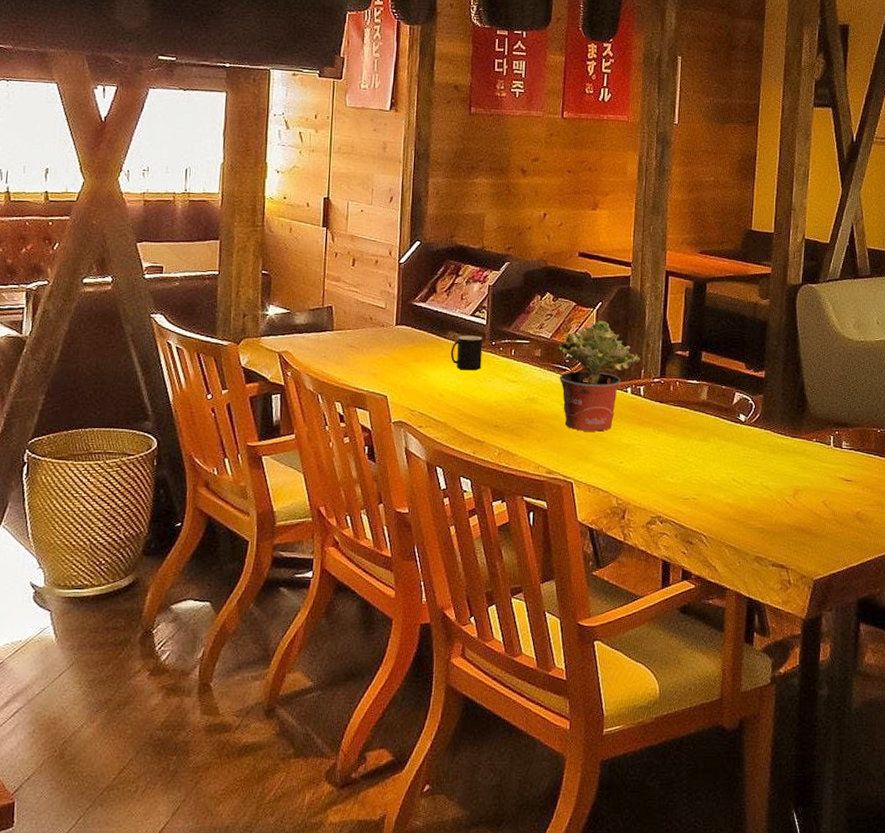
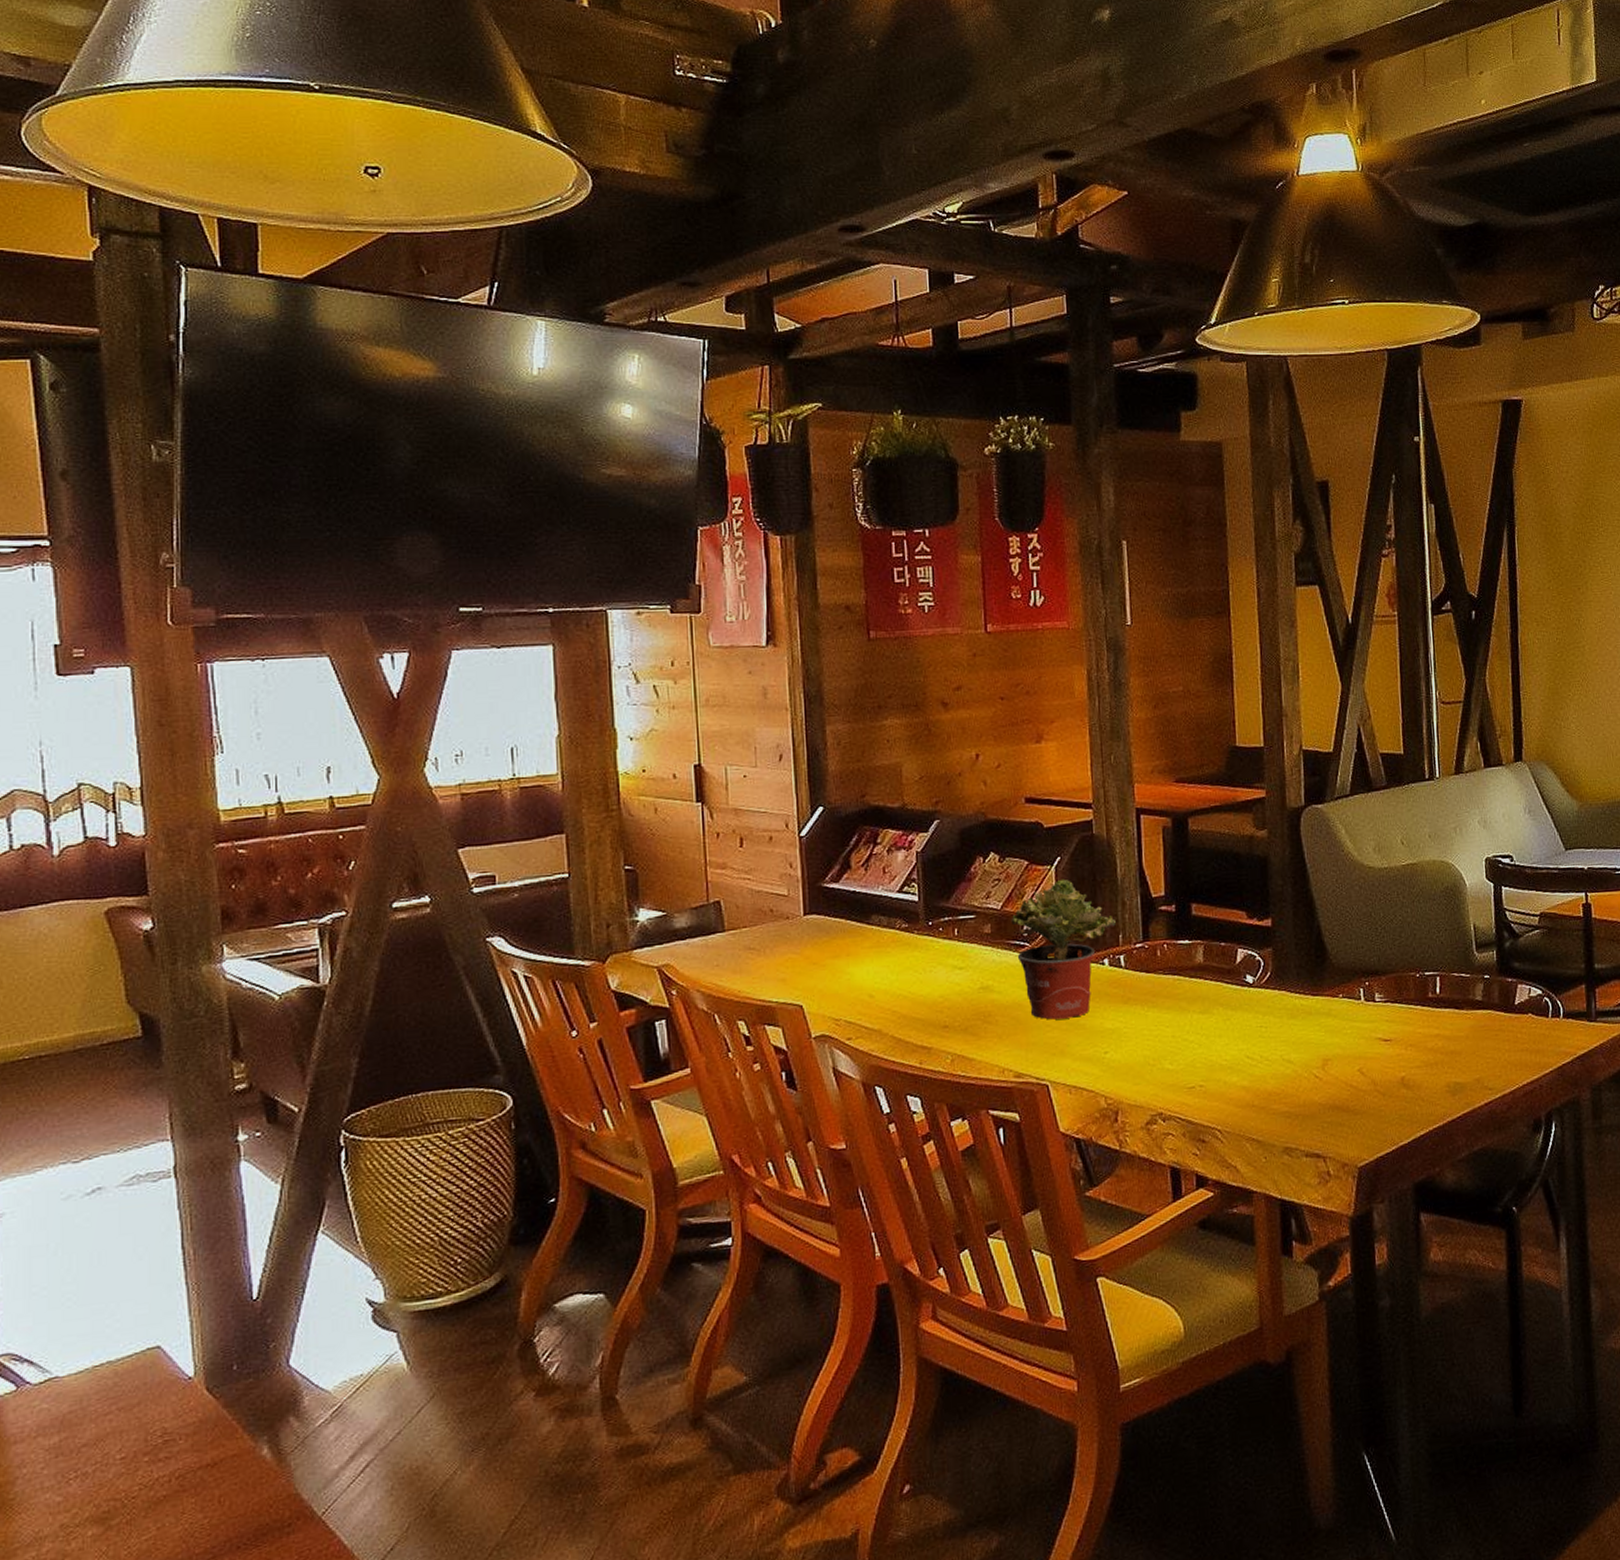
cup: present [450,335,483,371] -> none [877,916,918,962]

